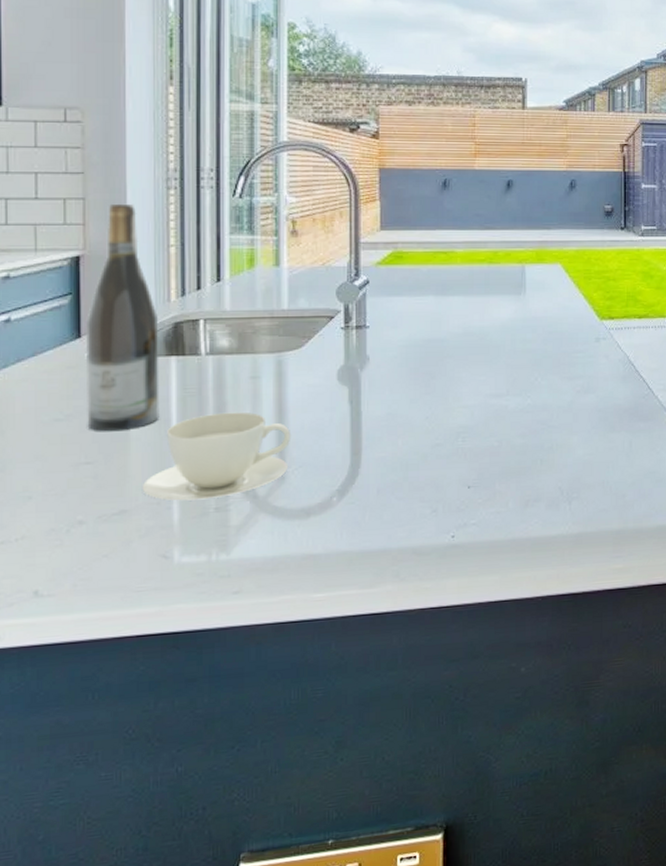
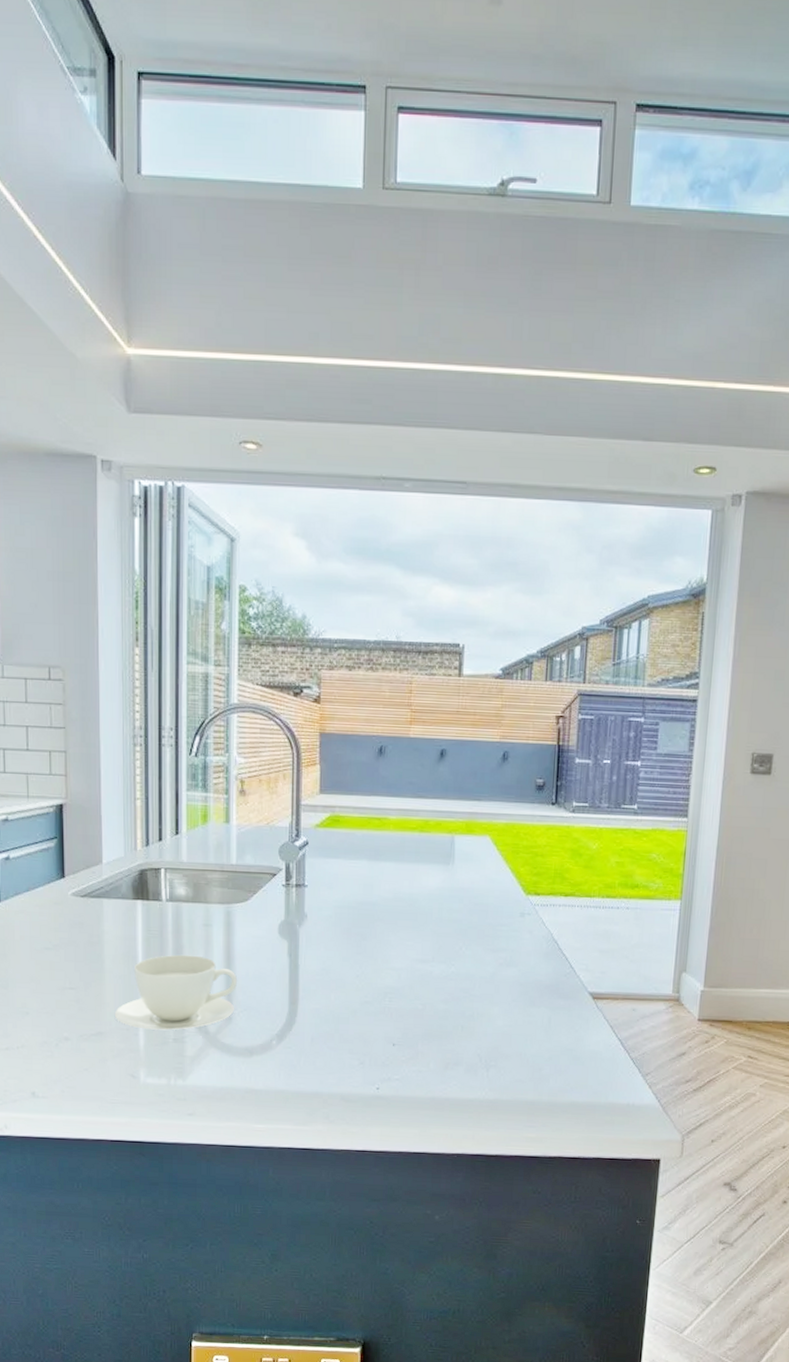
wine bottle: present [85,203,160,431] -> none [68,757,128,963]

